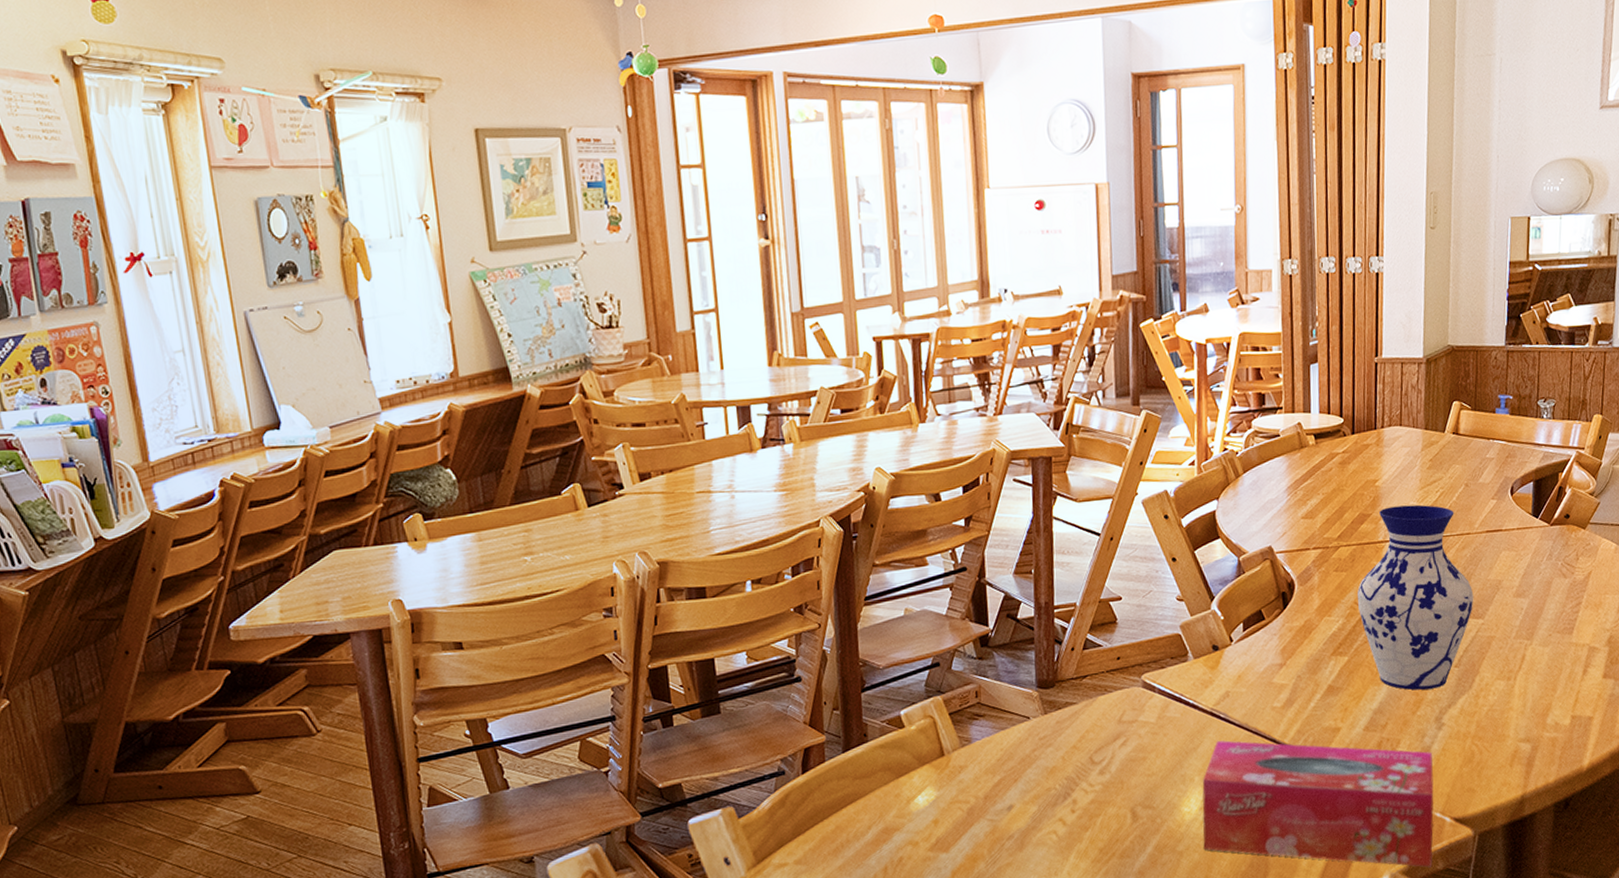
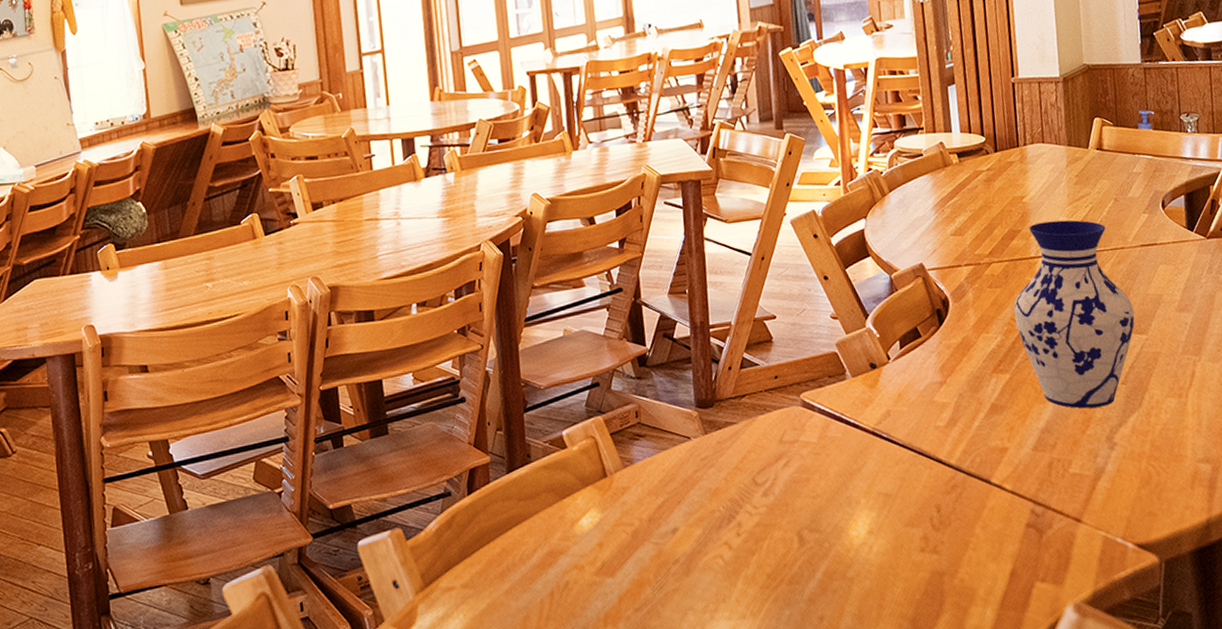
tissue box: present [1202,740,1434,868] -> none [869,460,1118,597]

